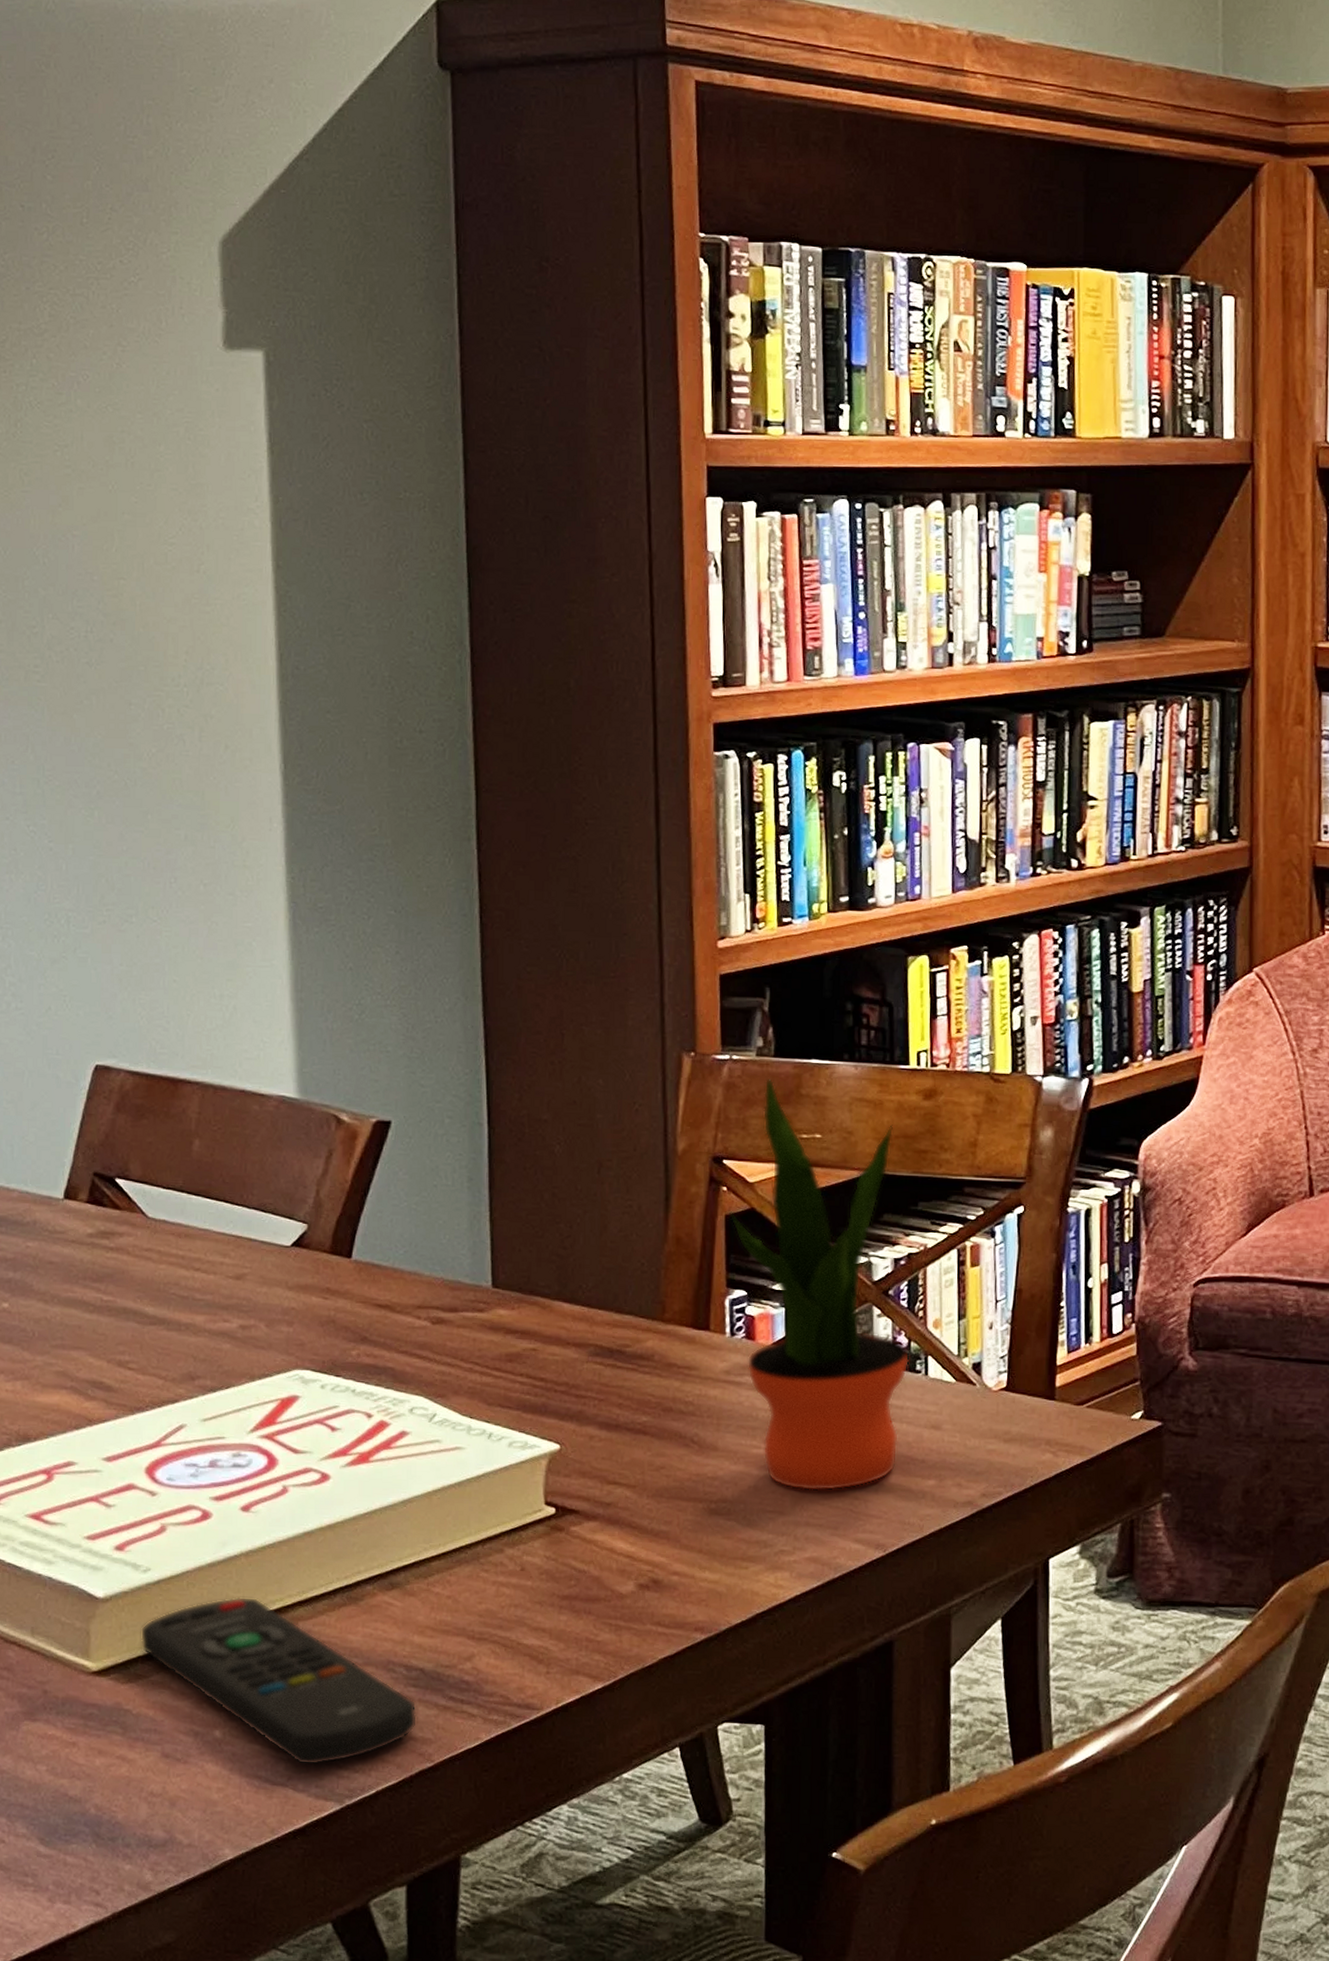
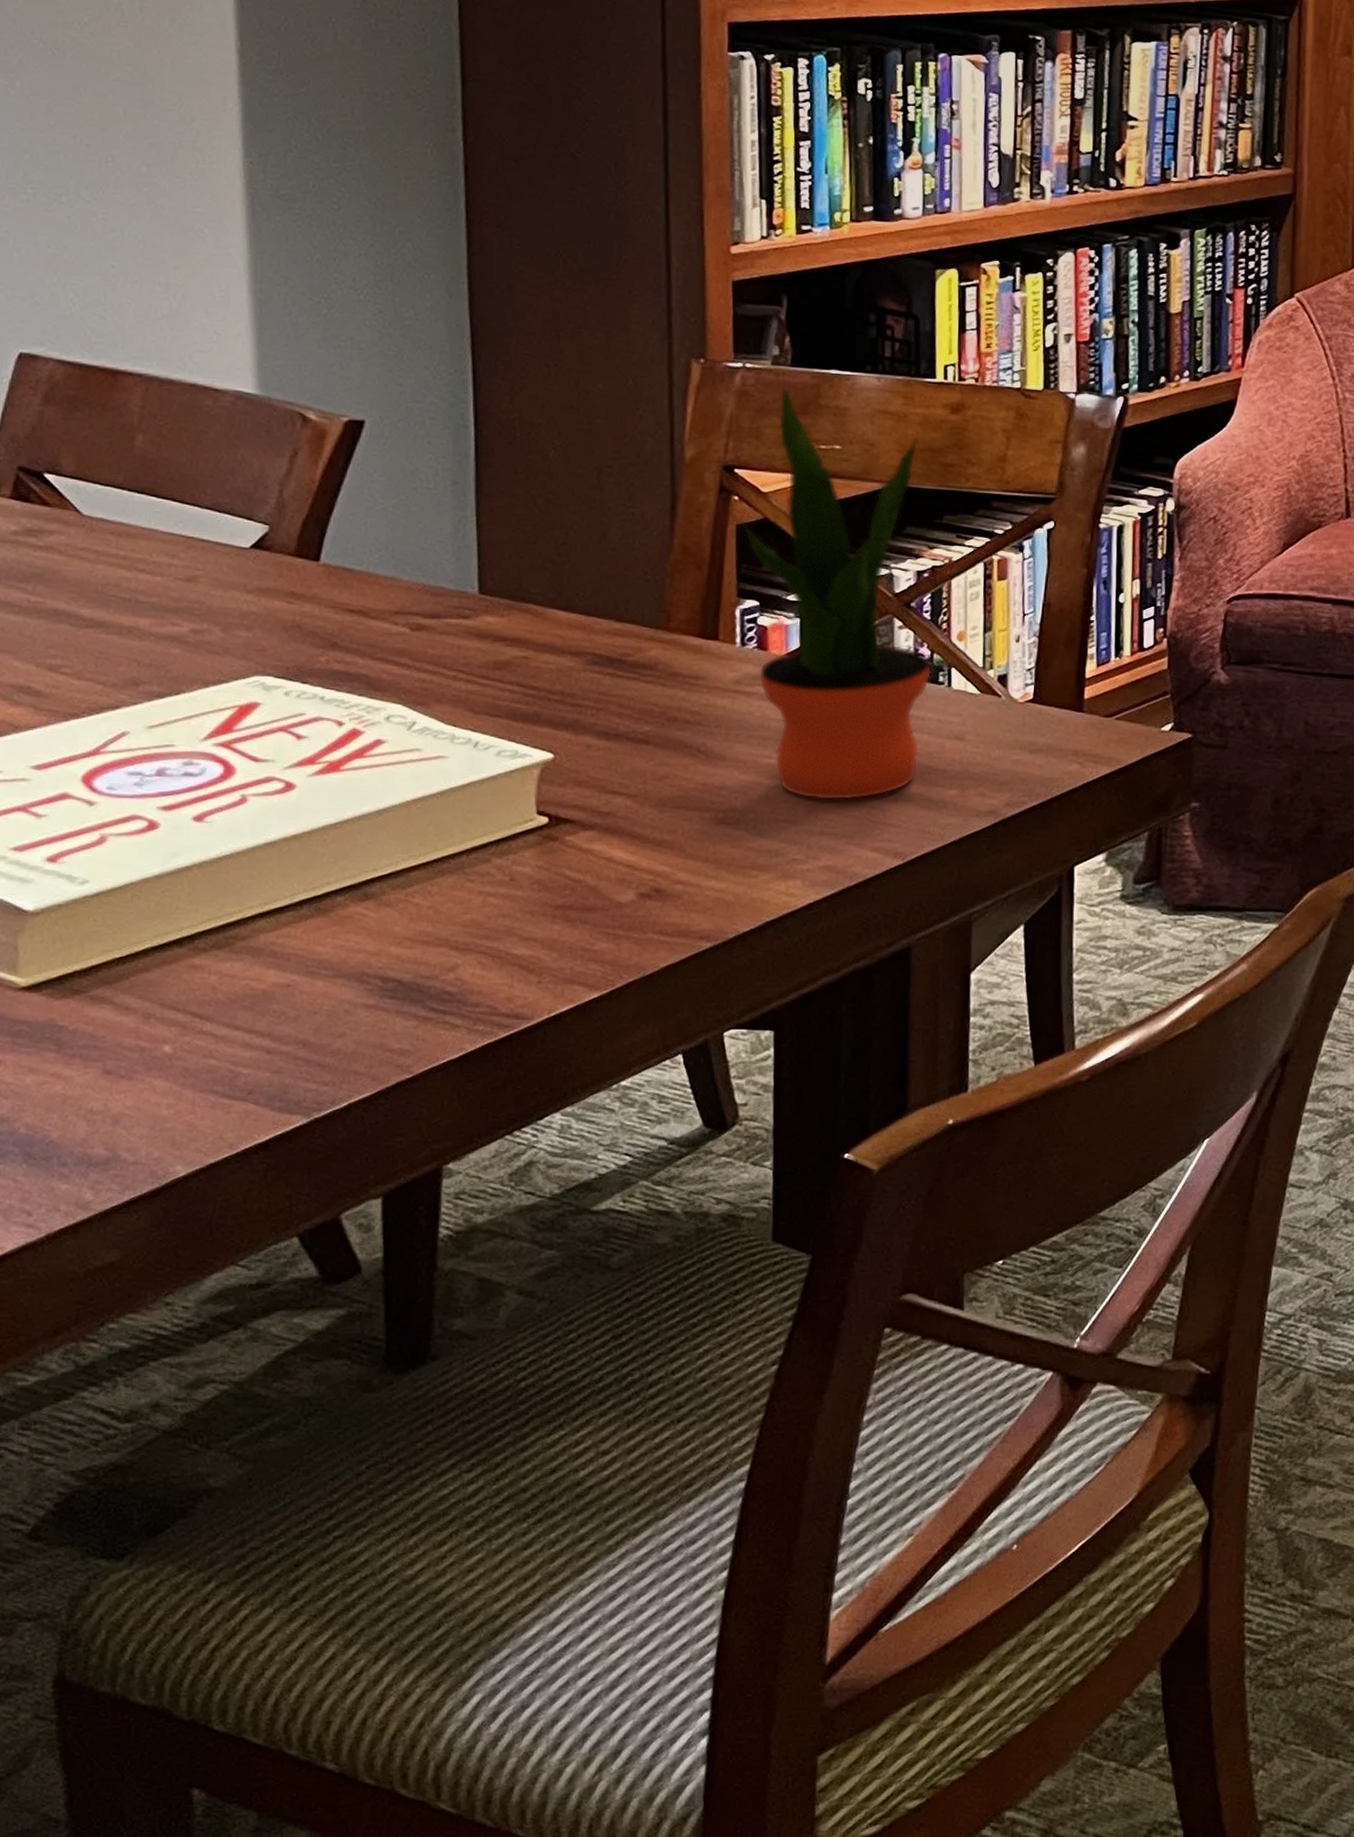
remote control: present [140,1596,418,1766] -> none [77,908,395,1079]

